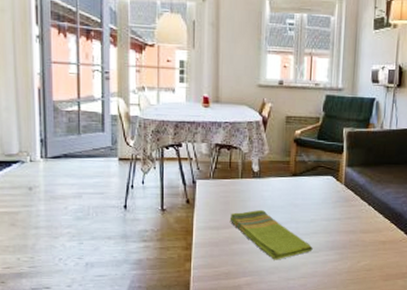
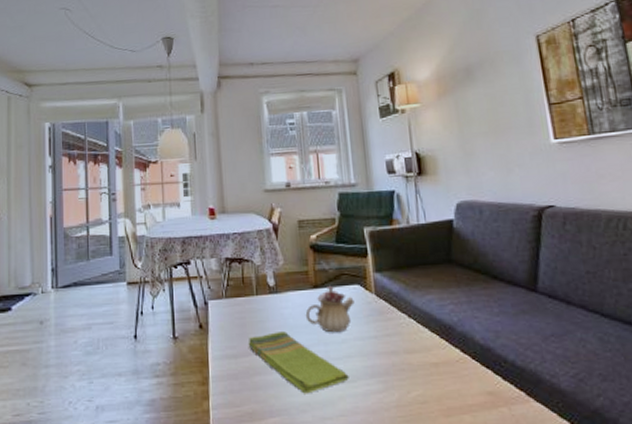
teapot: none [282,175,326,214] -> present [305,286,355,333]

